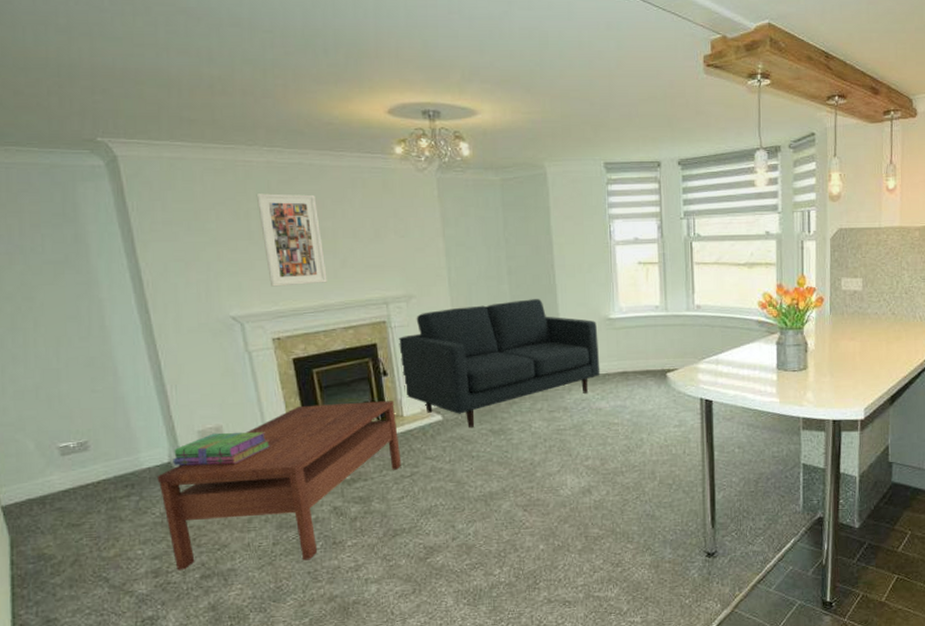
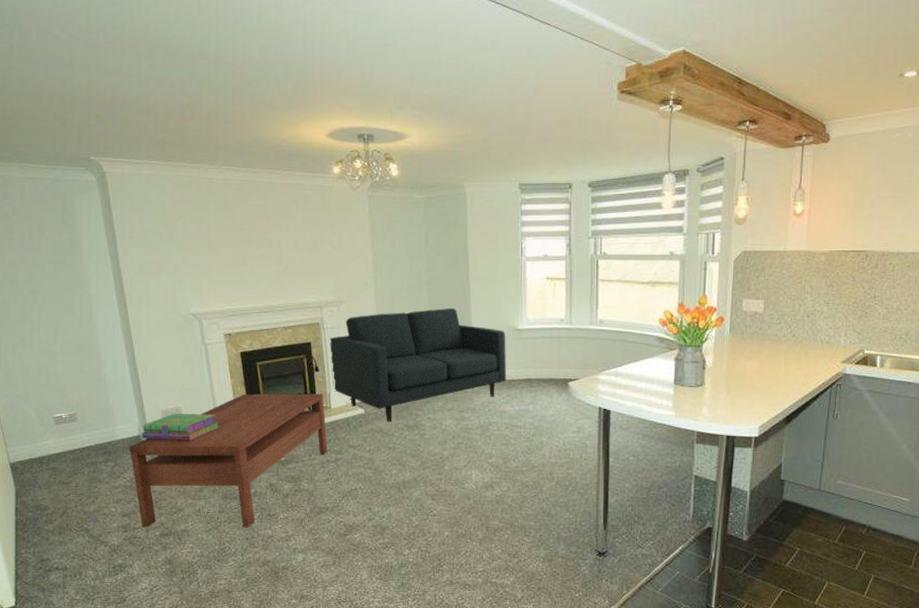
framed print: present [256,193,327,287] -> none [215,207,271,289]

